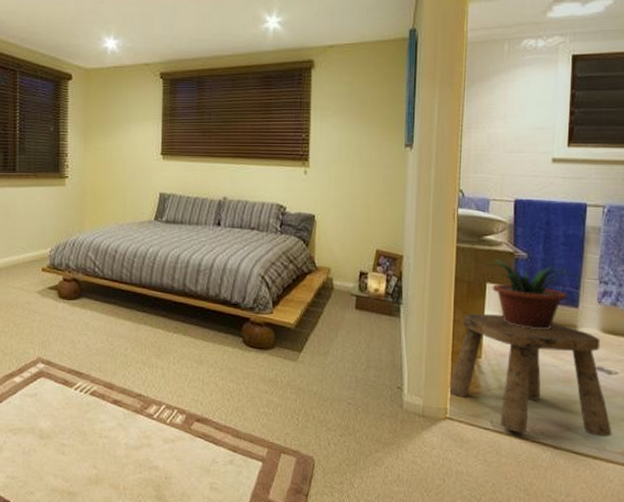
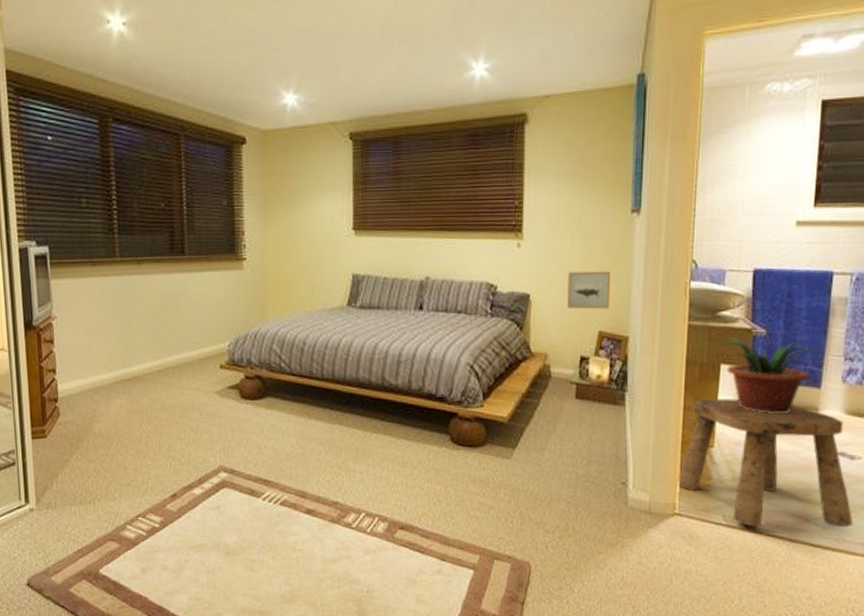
wall art: none [348,197,387,230] -> present [567,271,611,310]

